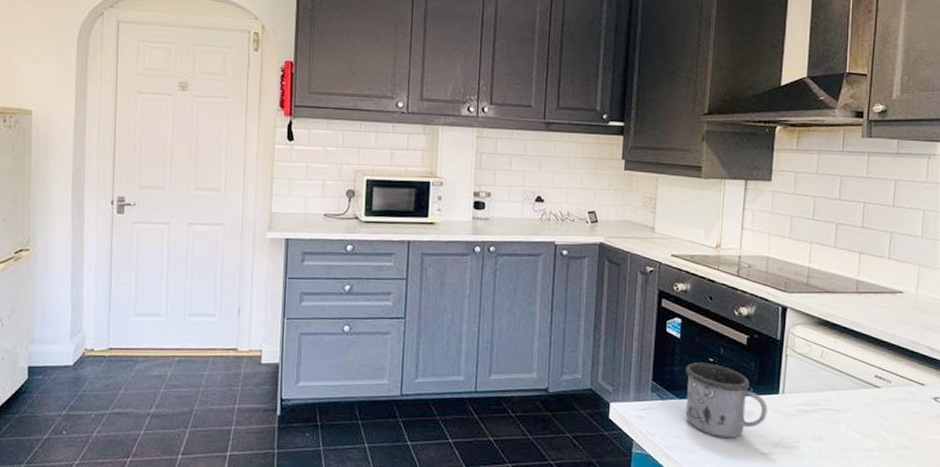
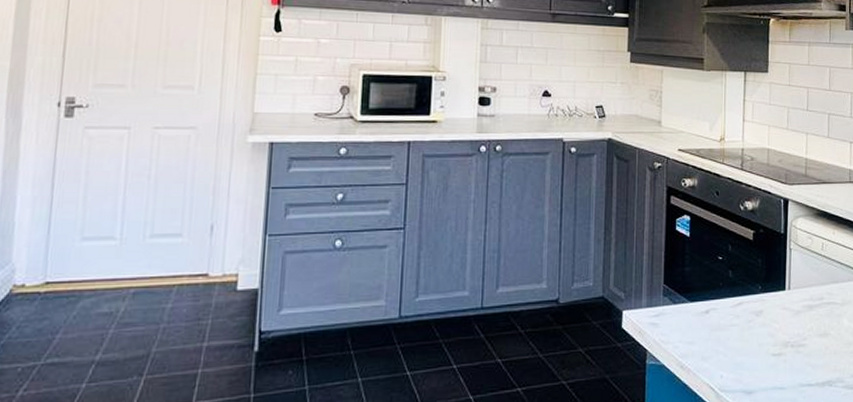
mug: present [685,362,768,438] -> none [696,261,775,340]

